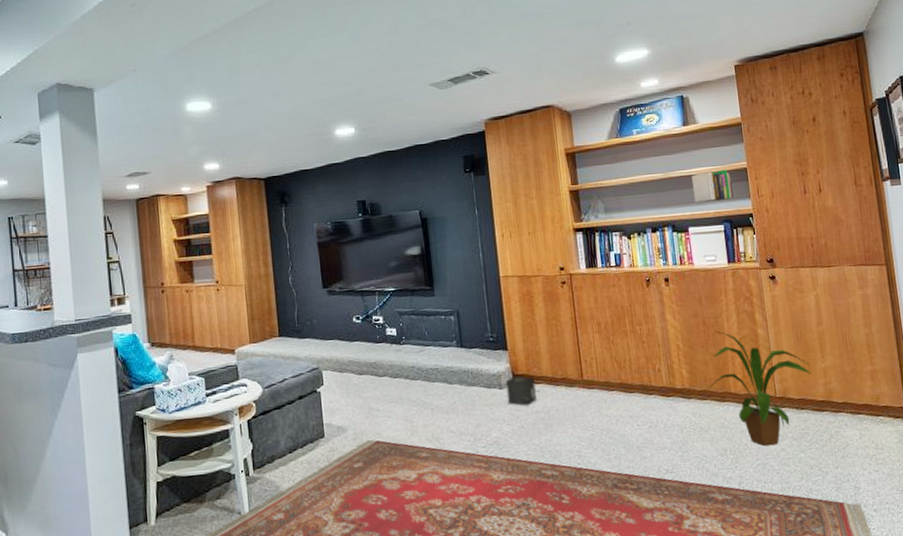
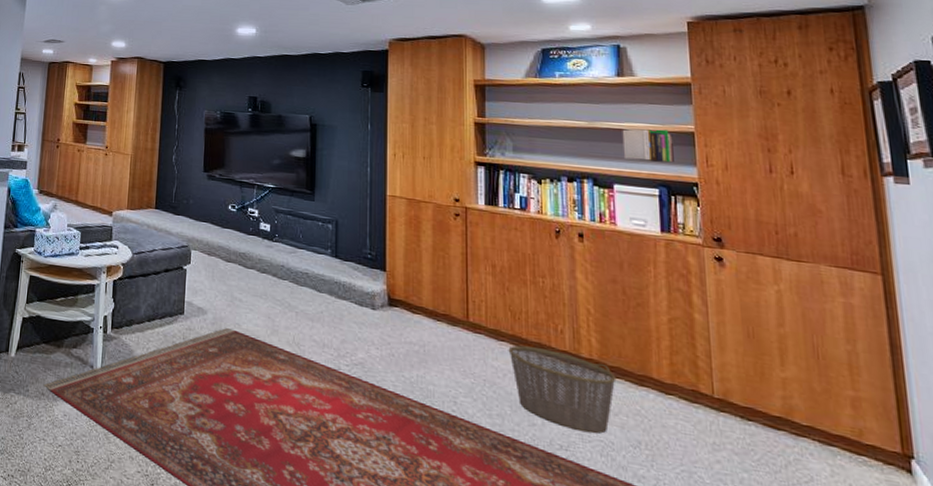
speaker: present [505,376,542,406] -> none [379,300,419,335]
basket: none [618,388,705,454] -> present [508,345,617,434]
house plant: present [708,331,811,445] -> none [622,305,765,453]

